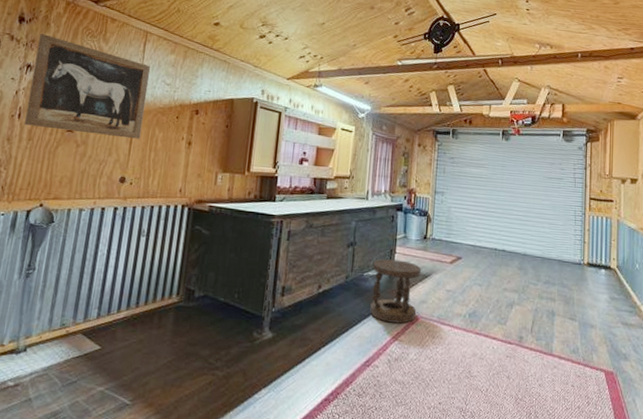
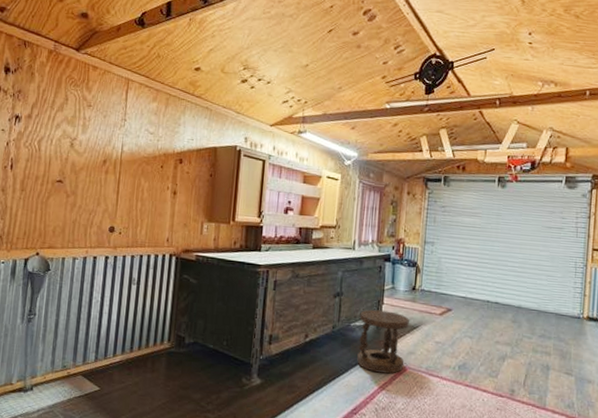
wall art: present [24,34,151,139] -> none [16,84,134,189]

